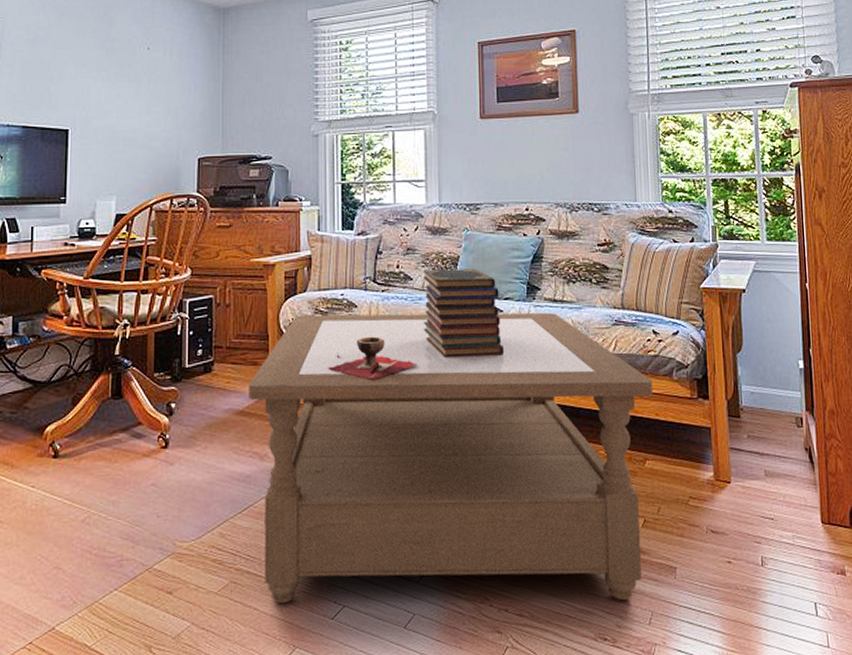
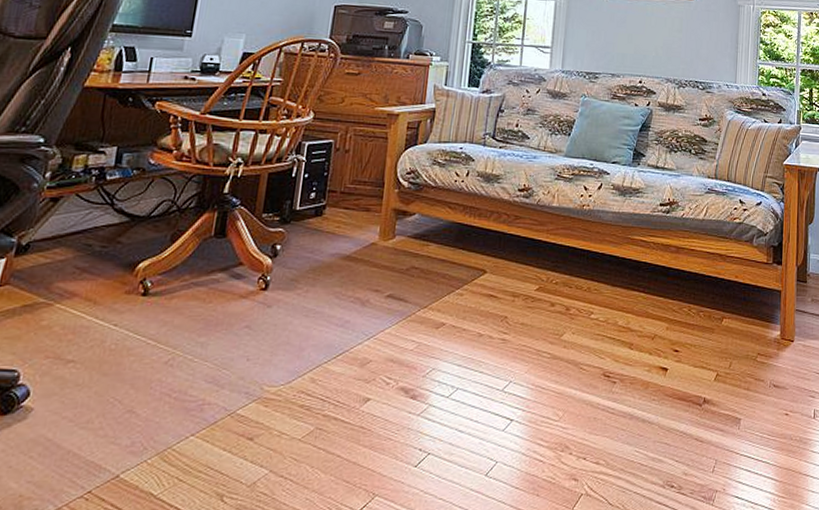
coffee table: present [249,312,653,604] -> none [351,165,735,451]
decorative bowl: present [328,336,418,381] -> none [439,190,526,233]
book stack: present [423,269,505,359] -> none [534,130,608,216]

